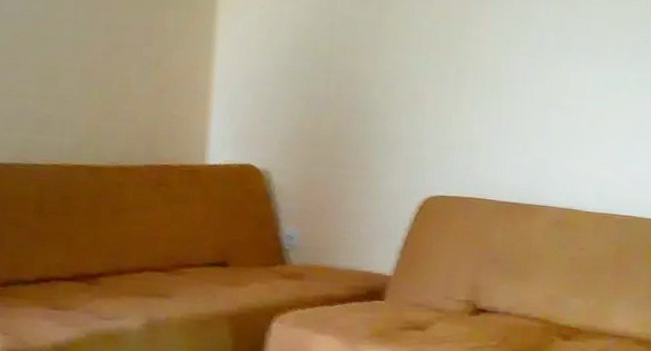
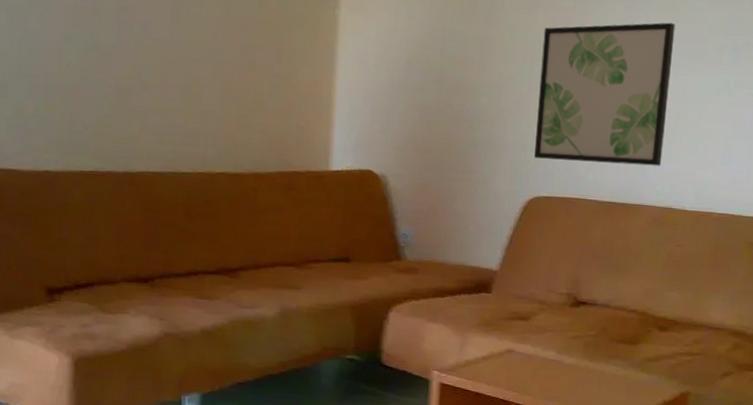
wall art: none [430,16,575,165] -> present [534,22,676,166]

